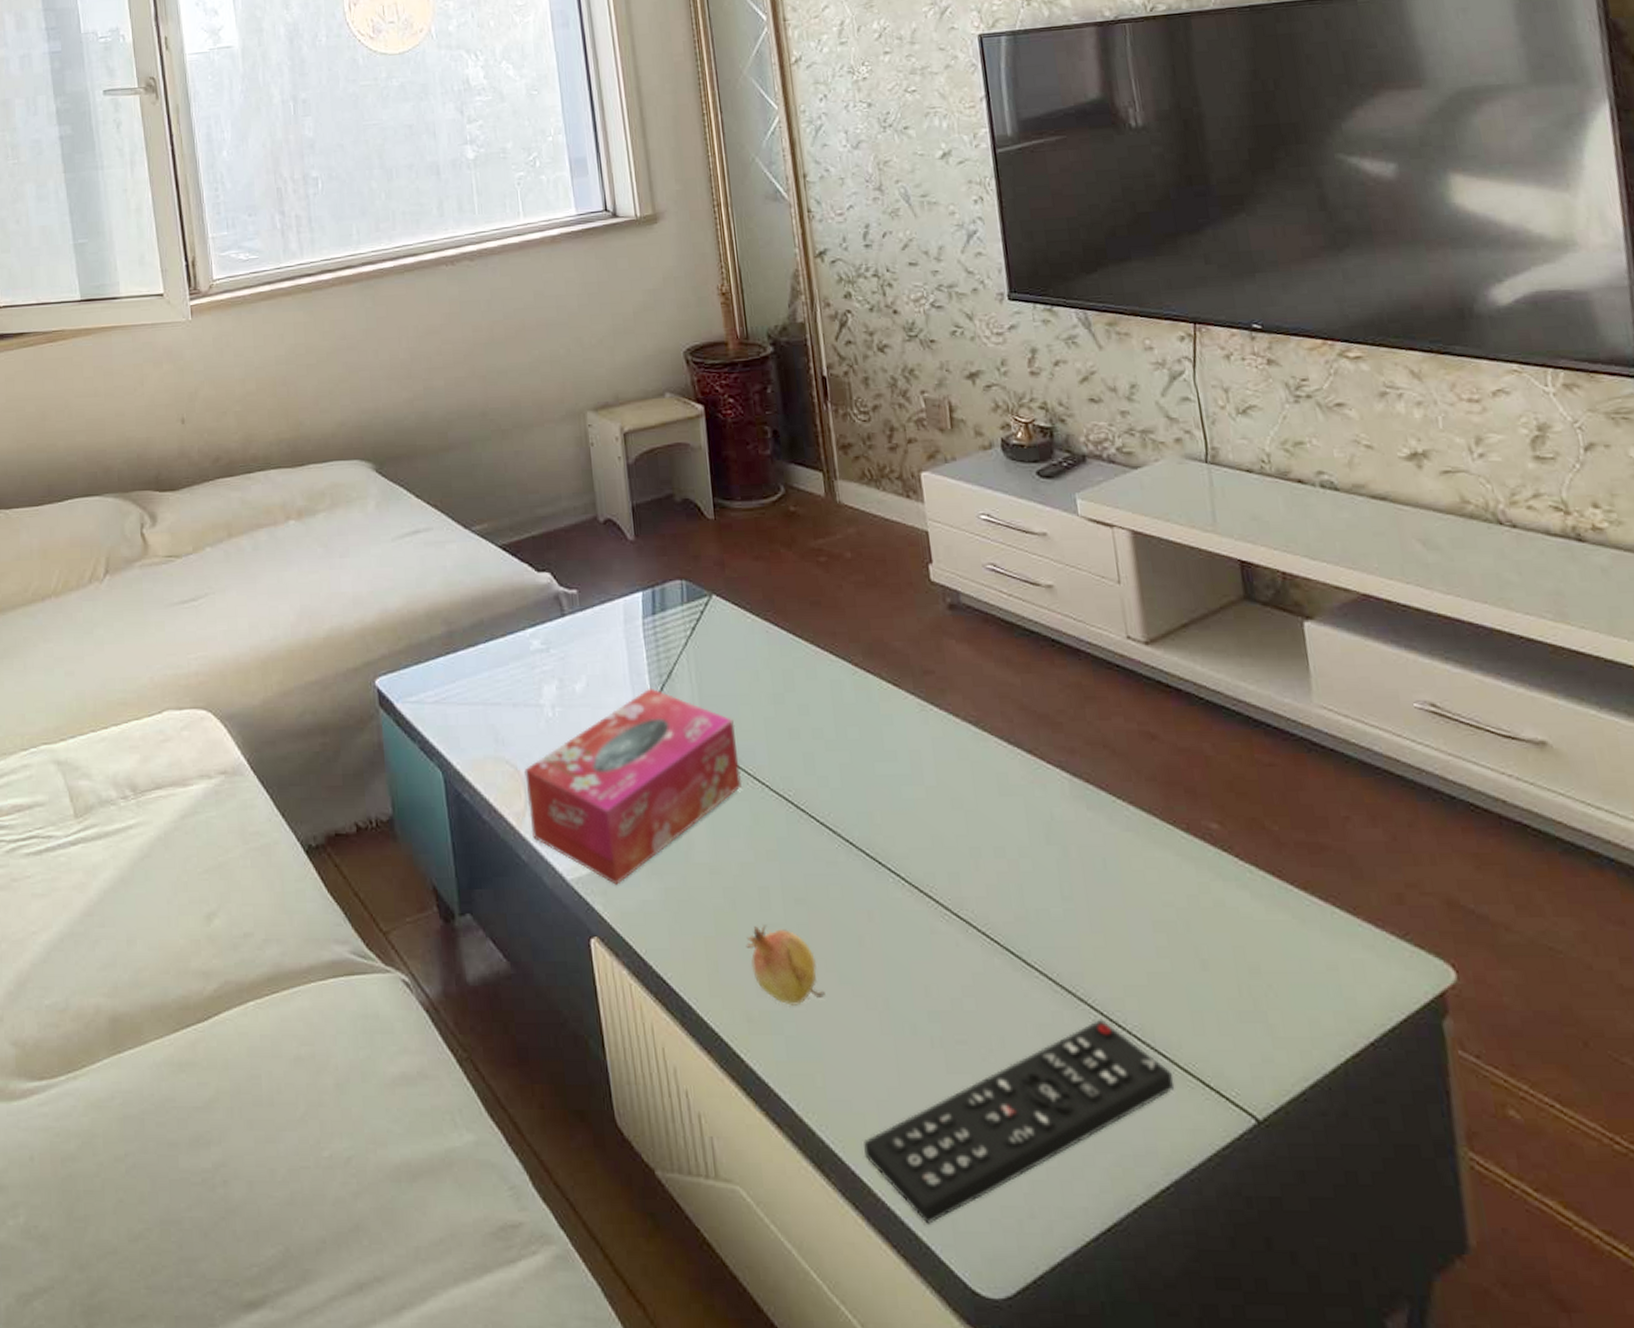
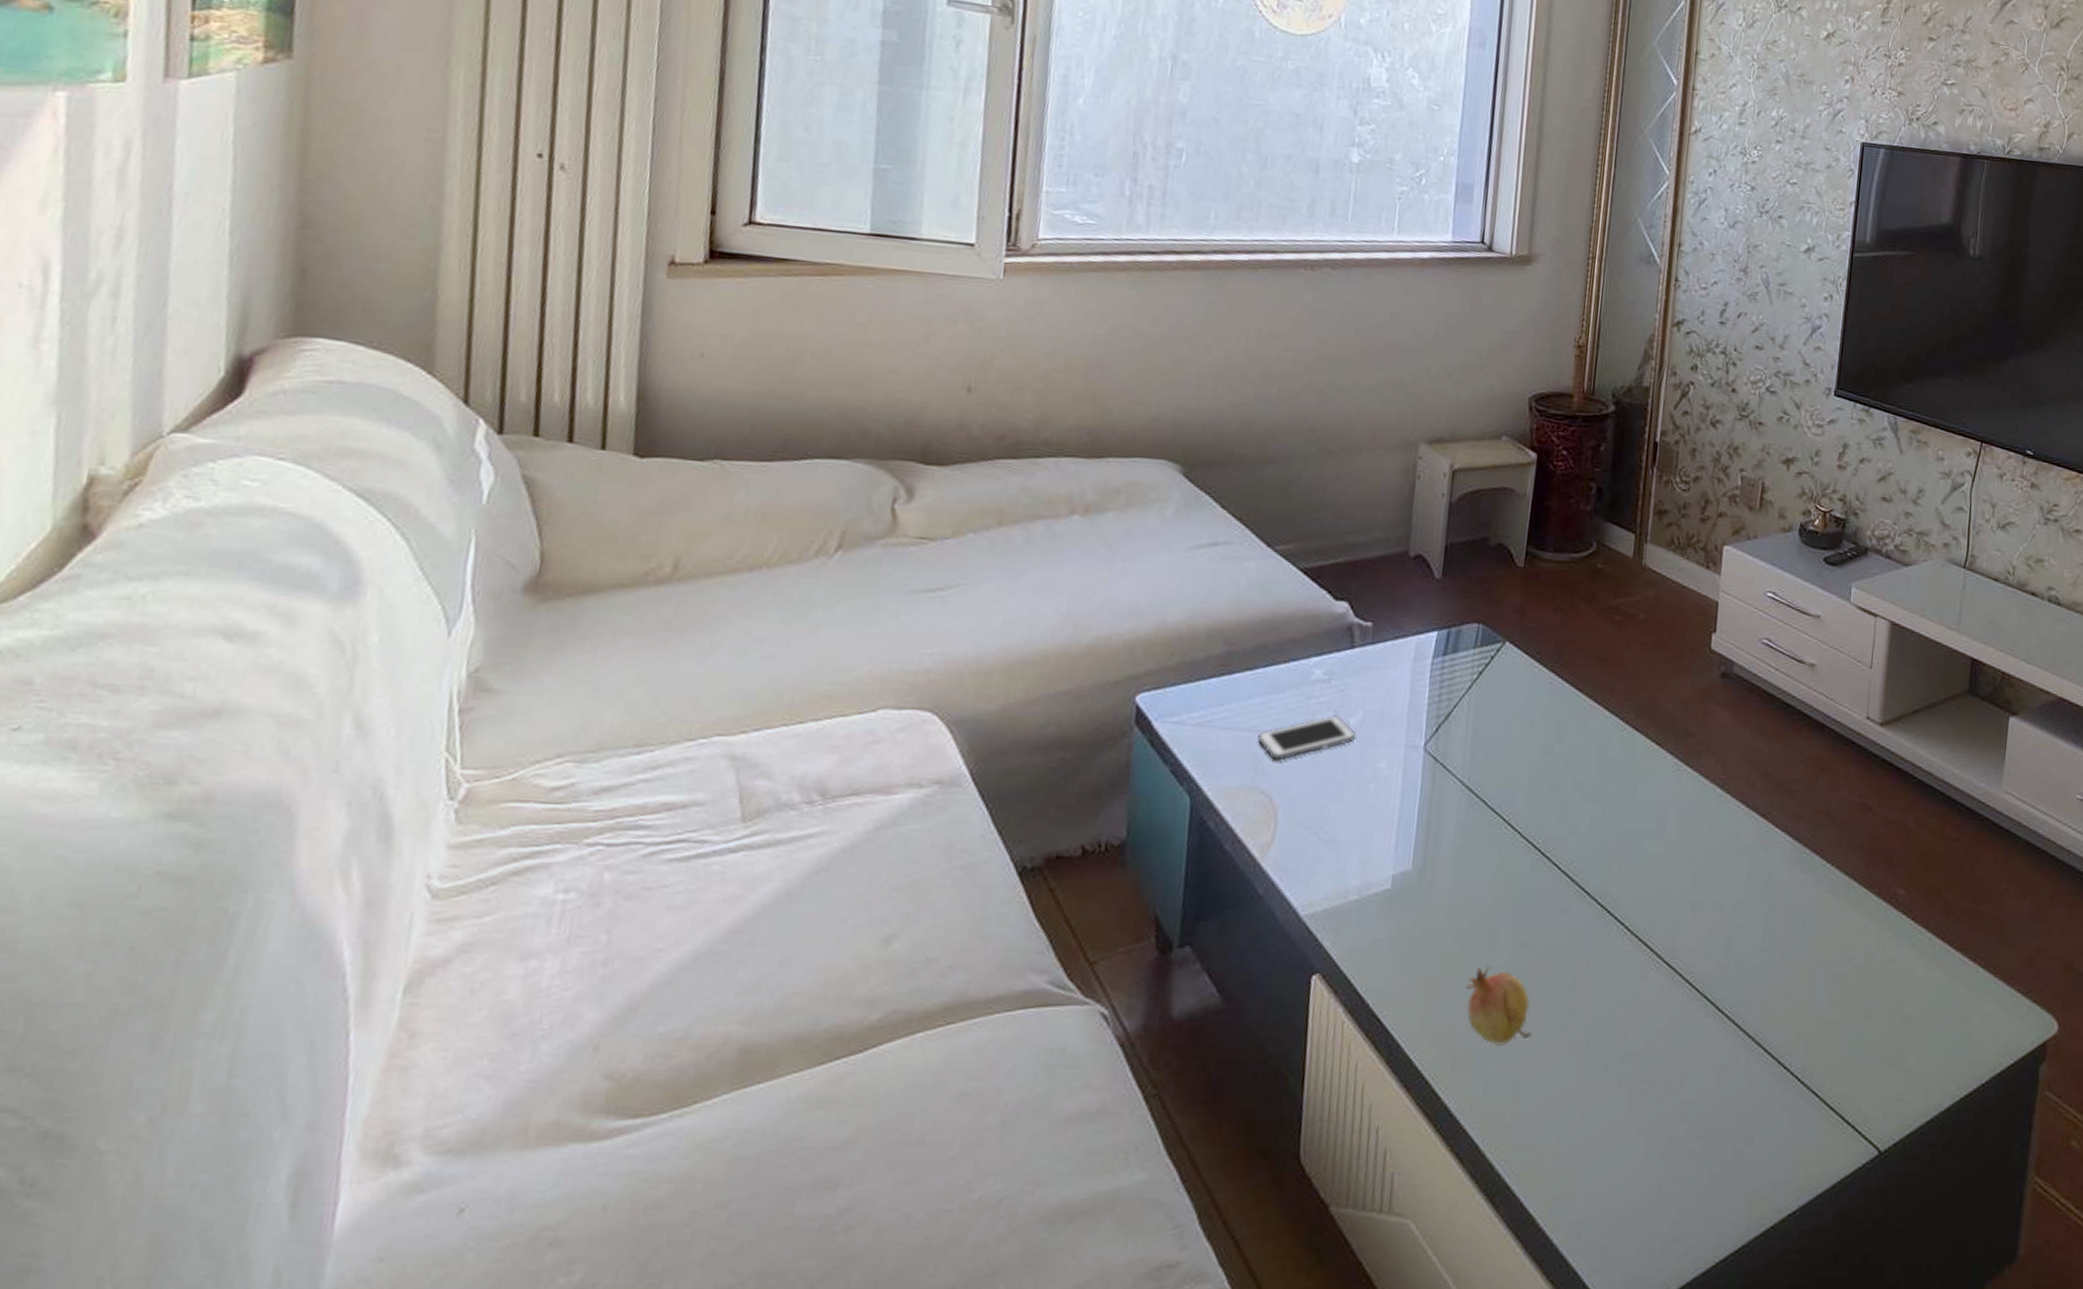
cell phone: none [492,683,585,731] -> present [1257,715,1357,760]
tissue box: present [524,688,742,885] -> none [1273,728,1501,922]
remote control: present [863,1018,1175,1224] -> none [1536,1061,1820,1251]

